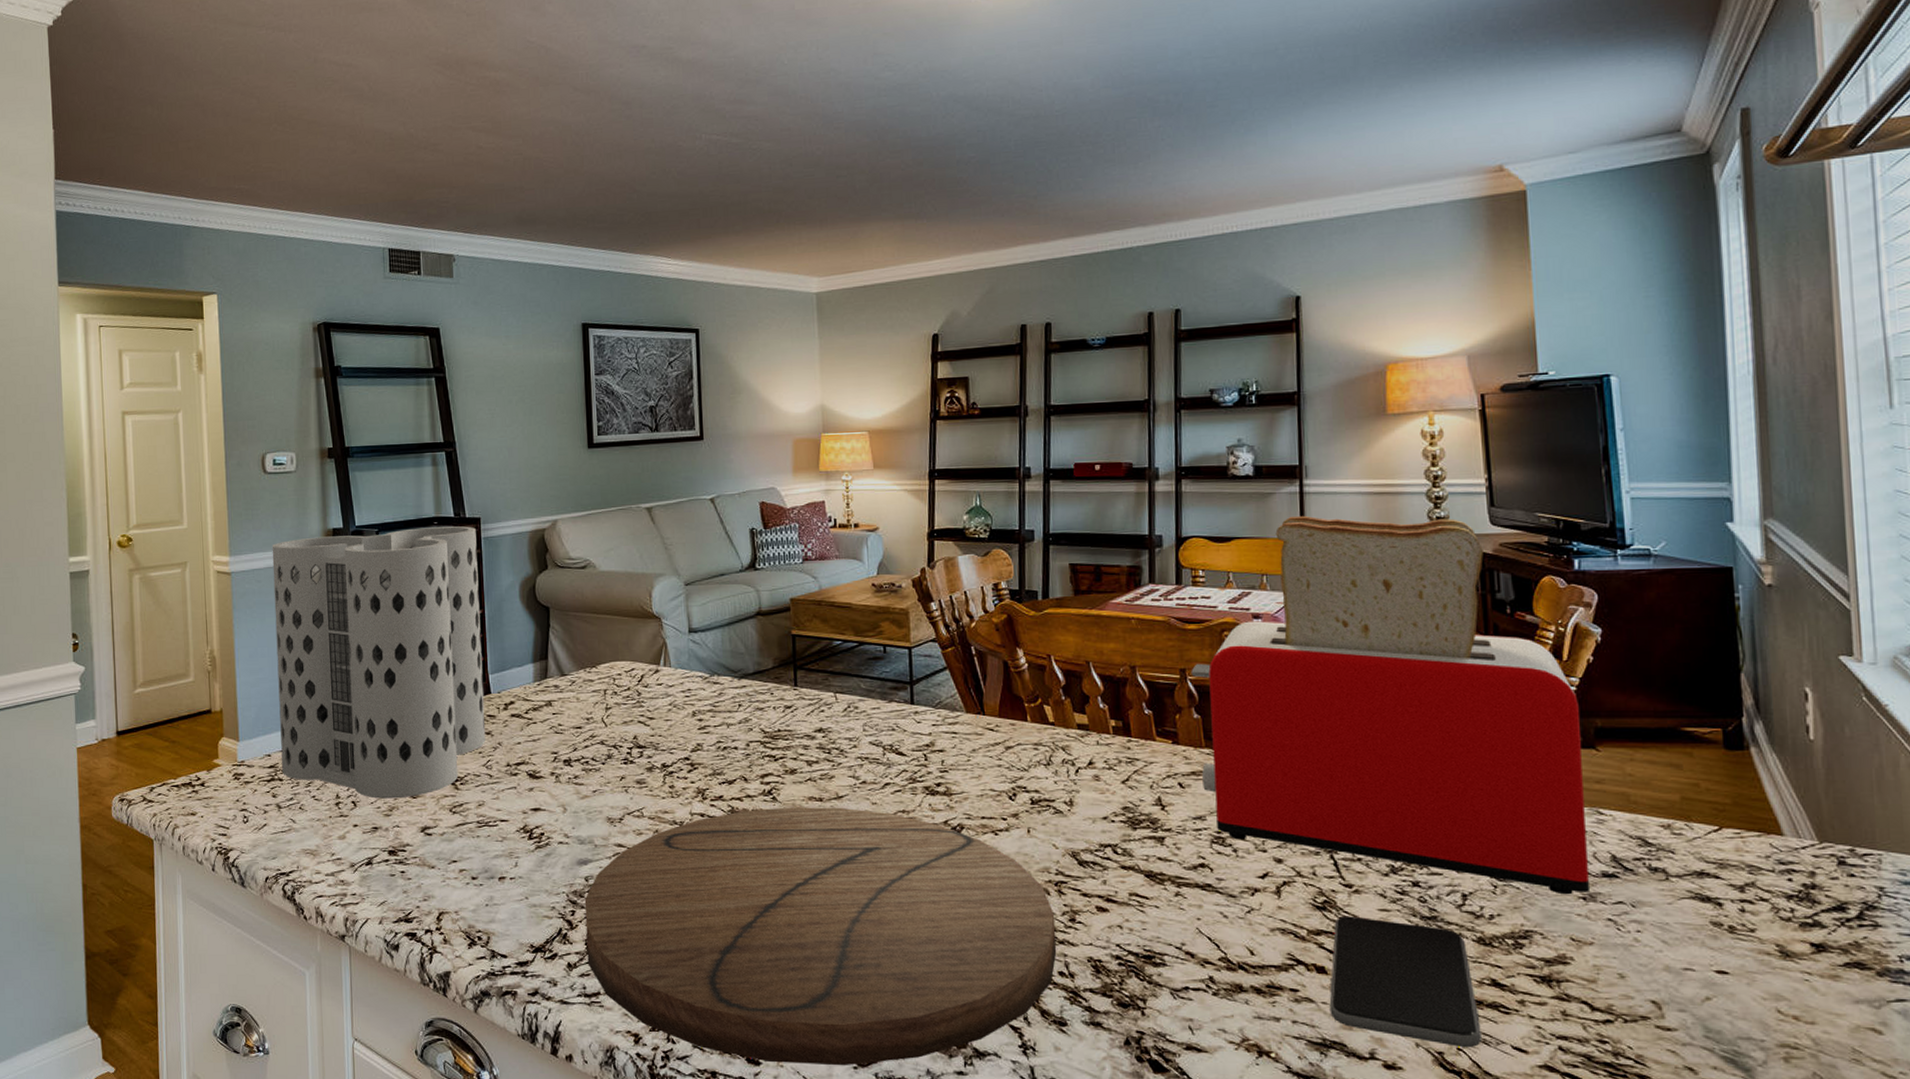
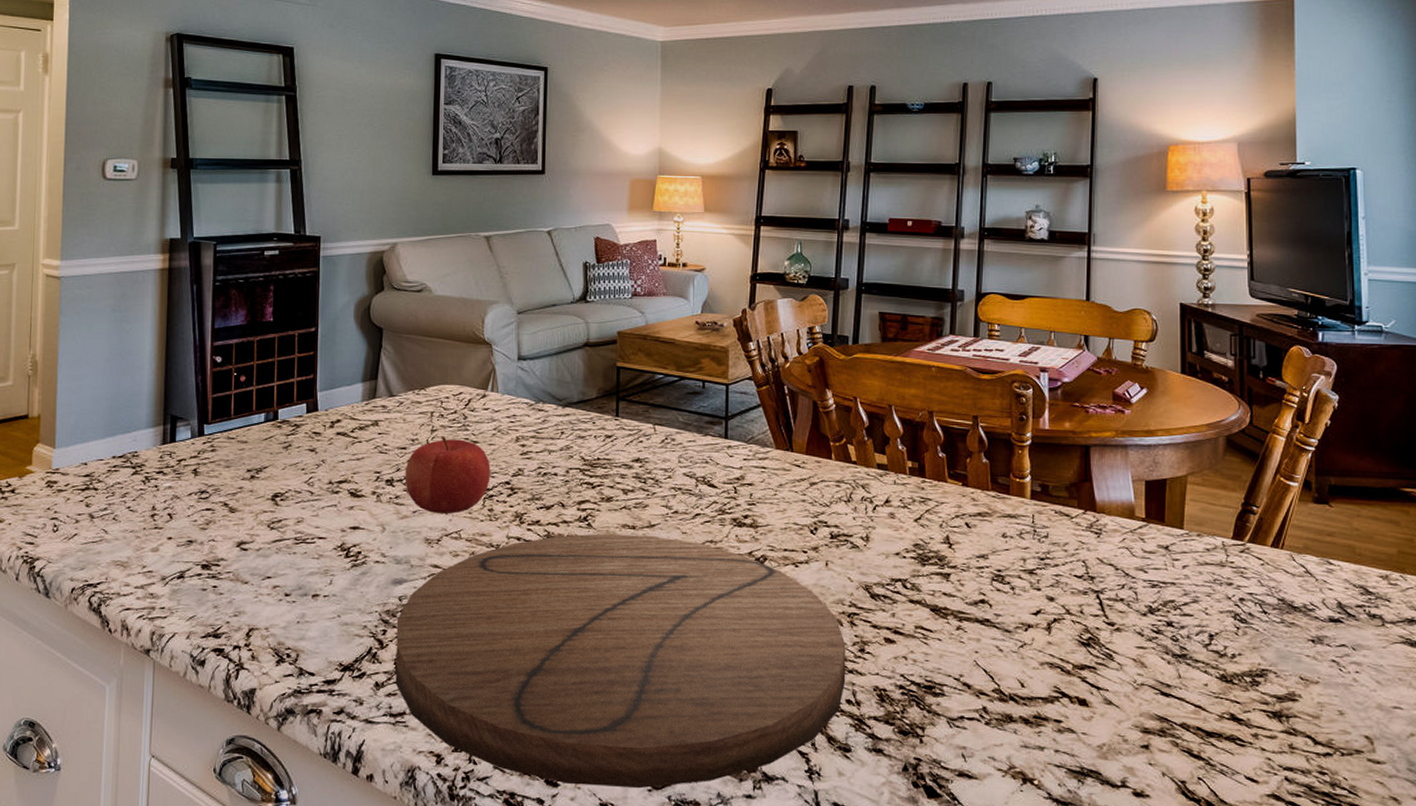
utensil holder: present [272,526,486,799] -> none [98,243,315,513]
fruit: none [582,714,669,793] -> present [405,436,491,514]
toaster: present [1191,515,1589,895] -> none [982,279,1317,637]
smartphone: present [1329,916,1481,1048] -> none [1088,652,1219,778]

